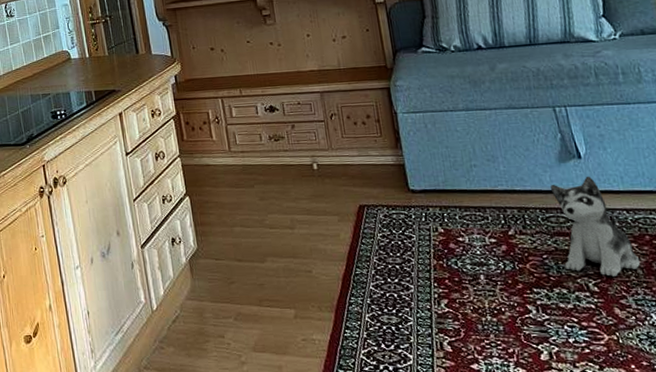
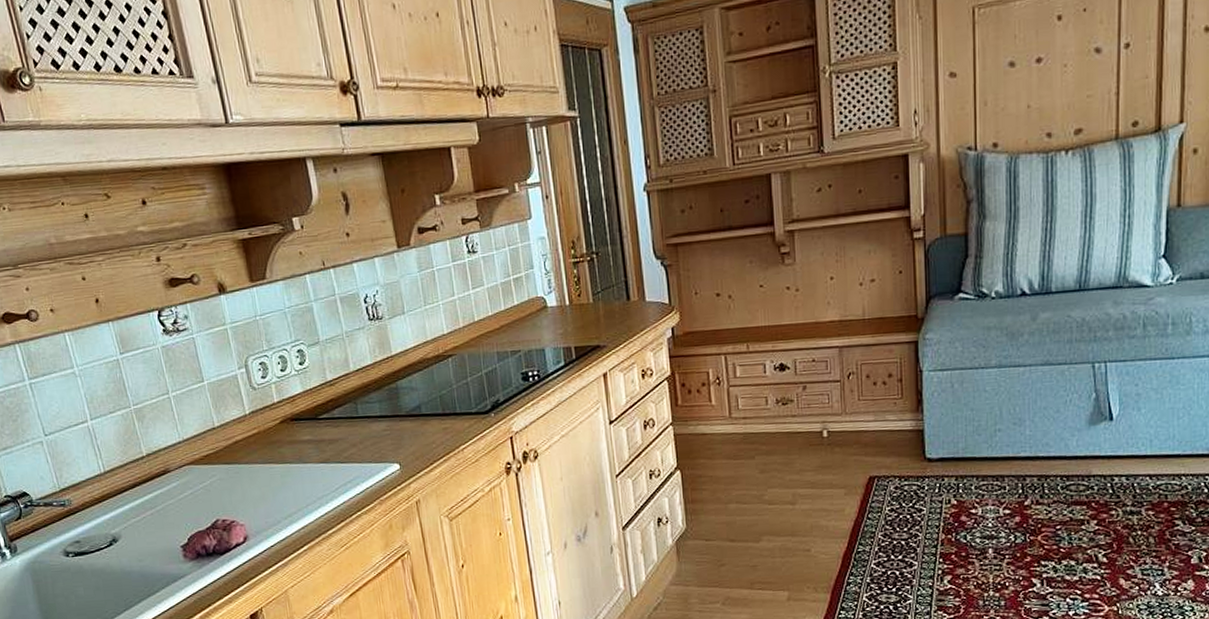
plush toy: present [551,176,640,277] -> none [1076,439,1153,546]

